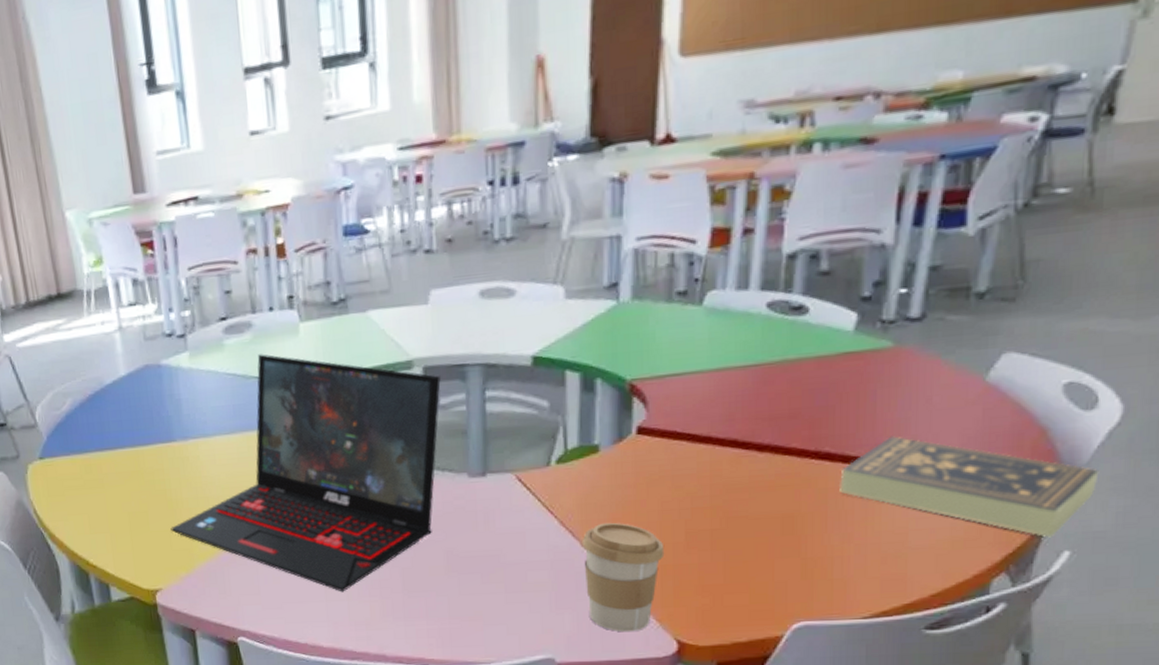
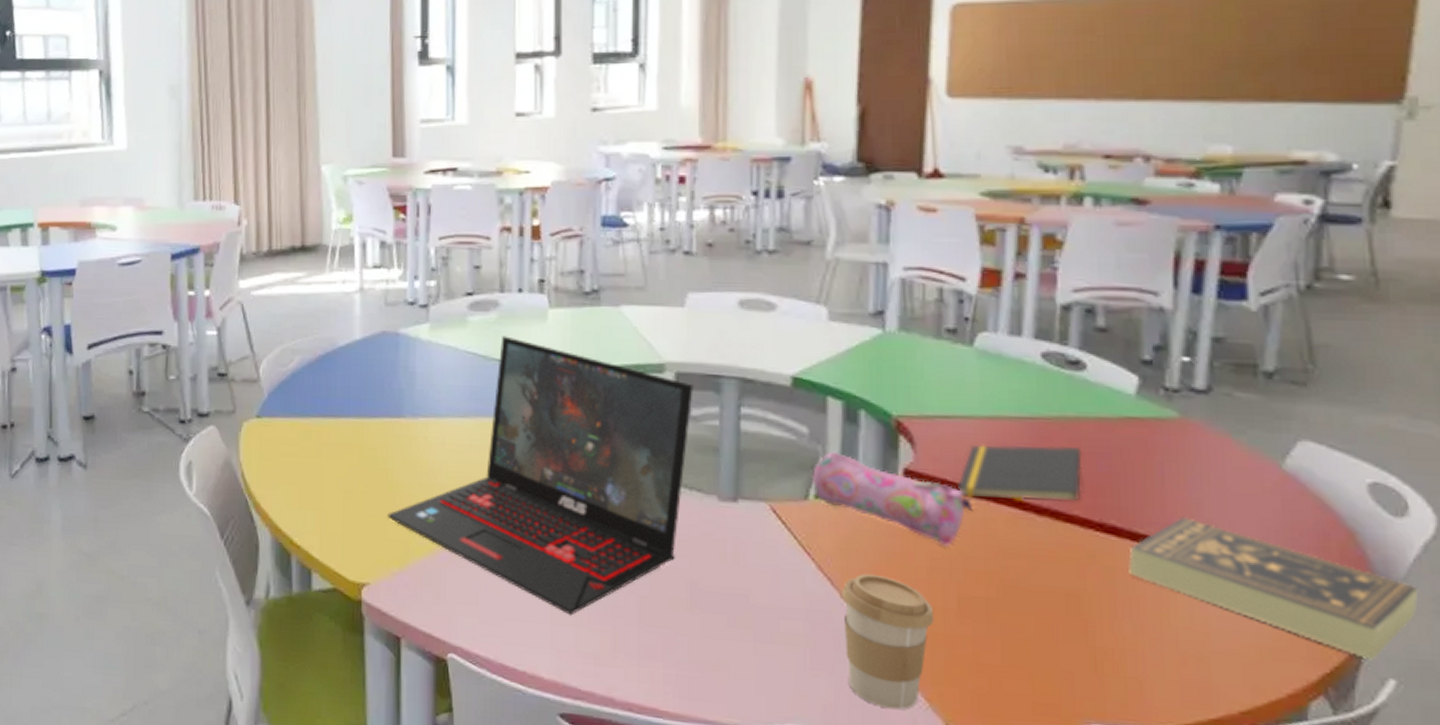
pencil case: none [552,419,700,490] -> present [811,451,972,547]
notepad: none [685,386,802,445] -> present [956,444,1083,502]

